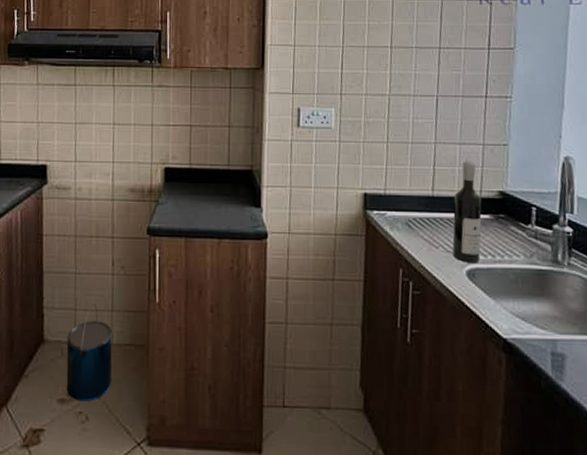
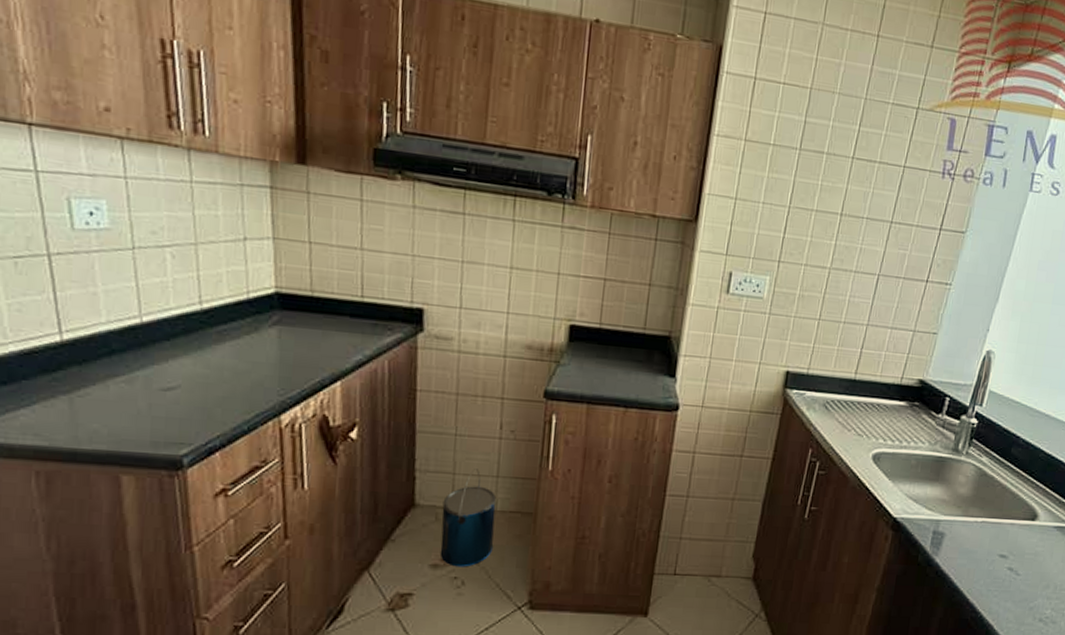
bottle: present [452,161,482,264] -> none [863,346,902,448]

